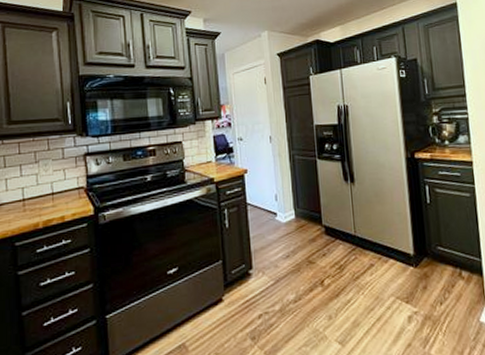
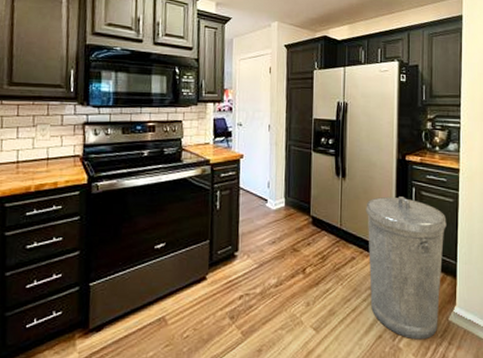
trash can: none [379,196,470,345] -> present [366,196,447,340]

